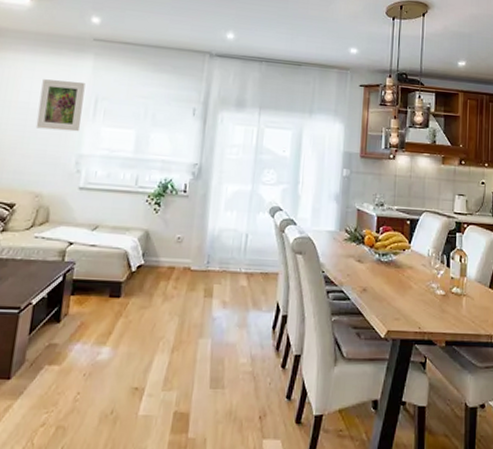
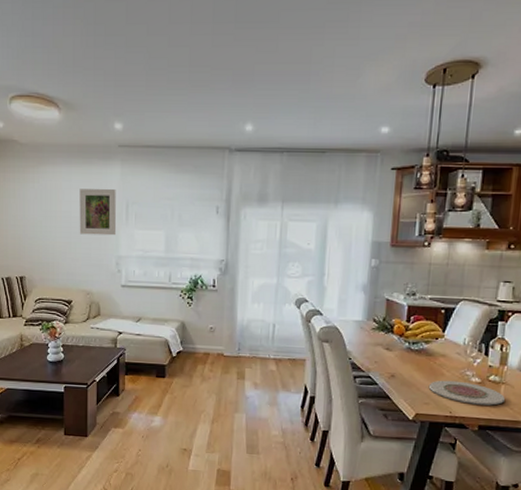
plate: none [398,293,467,319] -> present [428,380,505,406]

